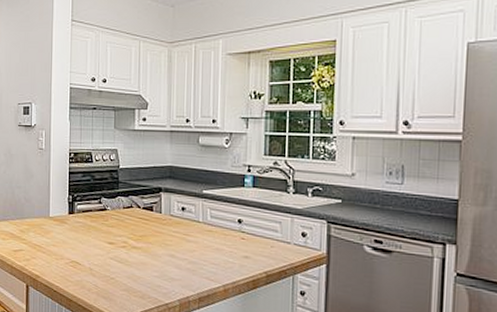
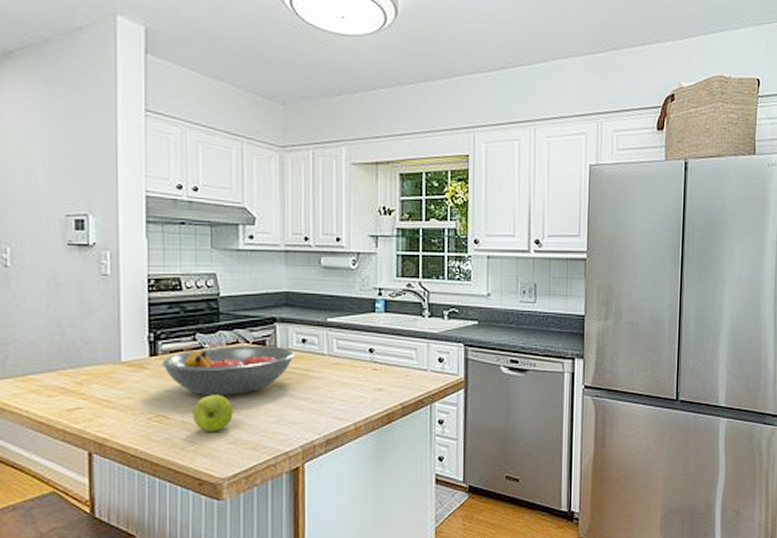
fruit bowl: none [76,209,176,251] -> present [161,345,295,396]
apple: none [97,248,127,280] -> present [192,394,233,432]

